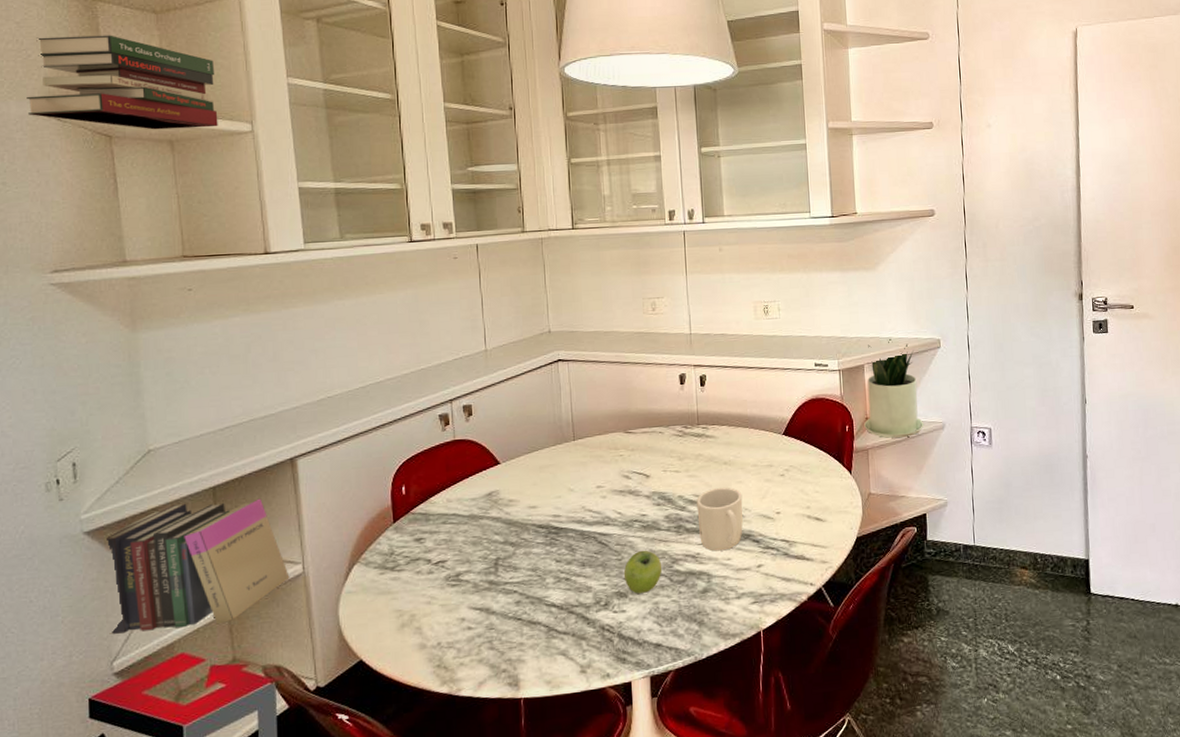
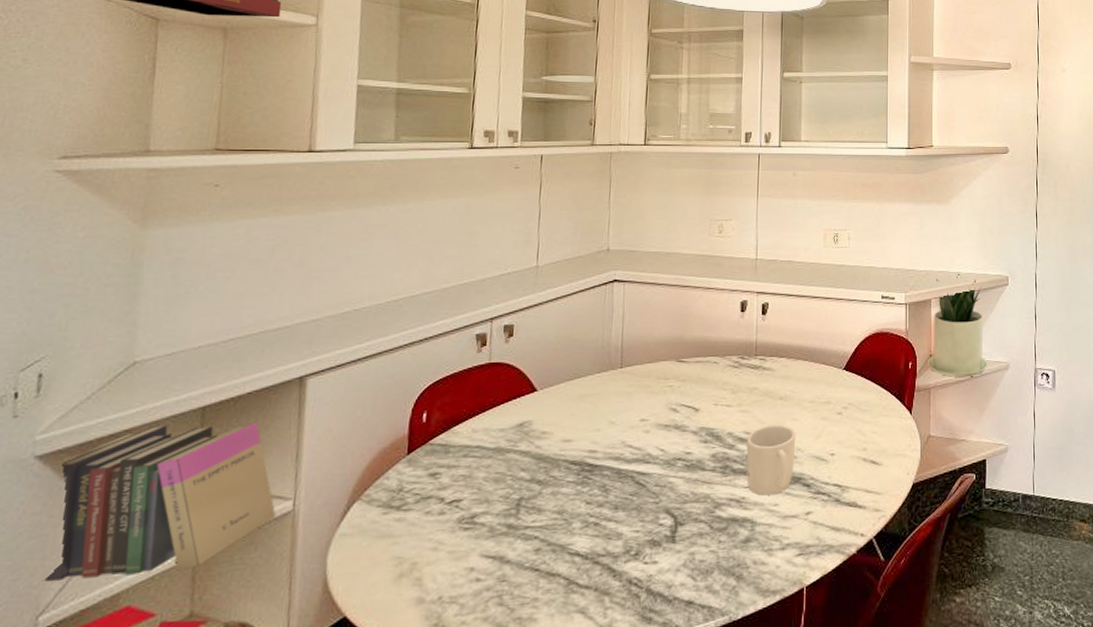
fruit: present [623,550,662,594] -> none [659,492,703,542]

